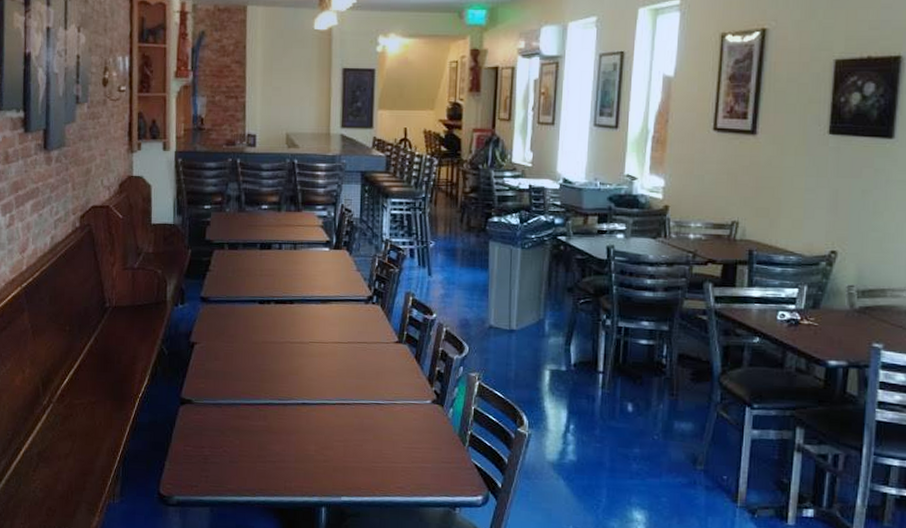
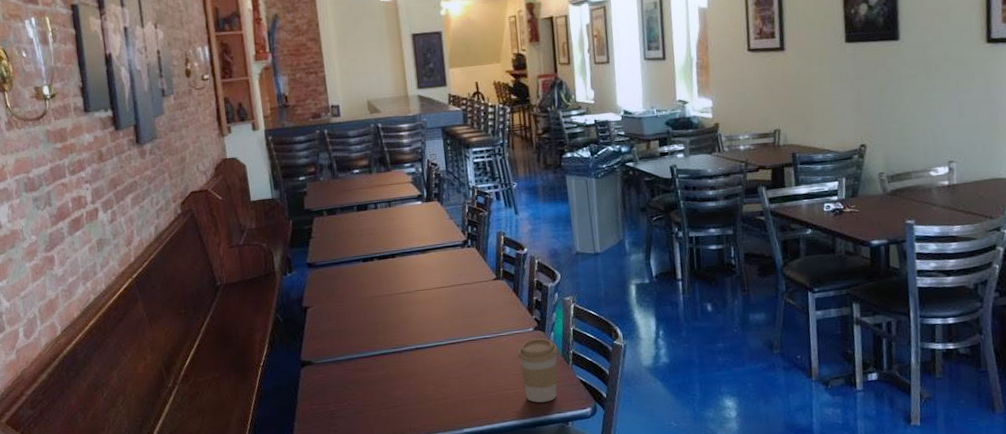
coffee cup: none [410,412,455,483] -> present [517,338,559,403]

